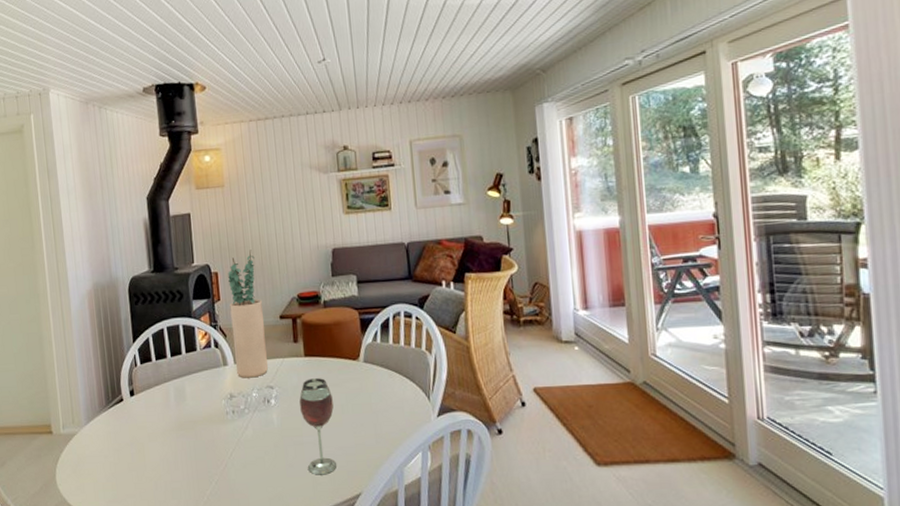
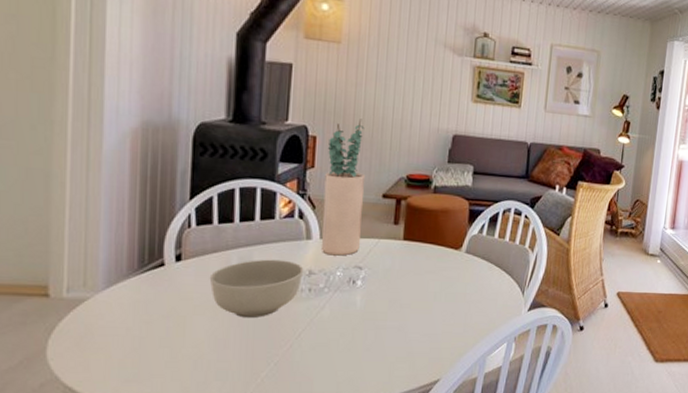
bowl: none [155,386,226,442] -> present [209,259,304,319]
wineglass: present [299,378,336,475] -> none [387,263,427,361]

